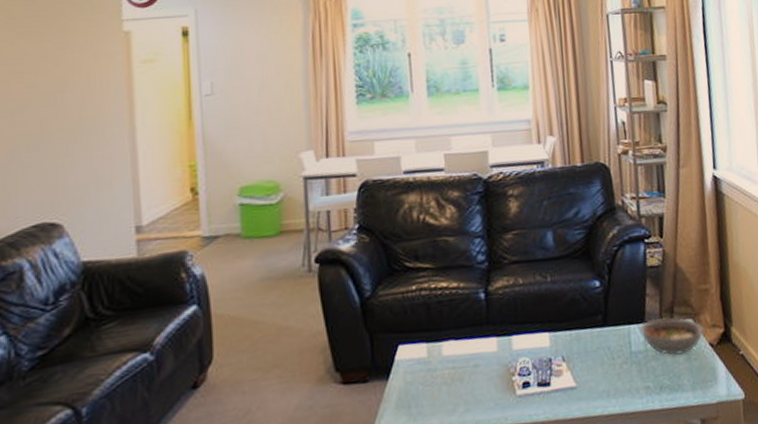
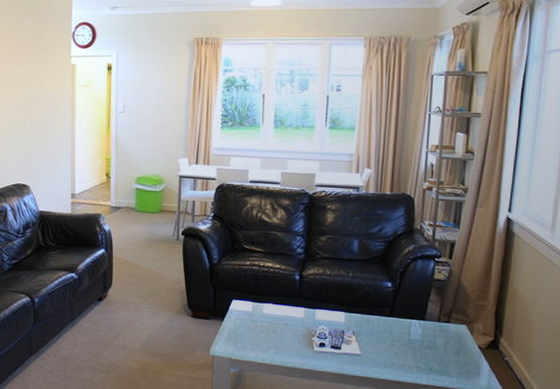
bowl: present [640,317,704,356] -> none [420,318,475,349]

